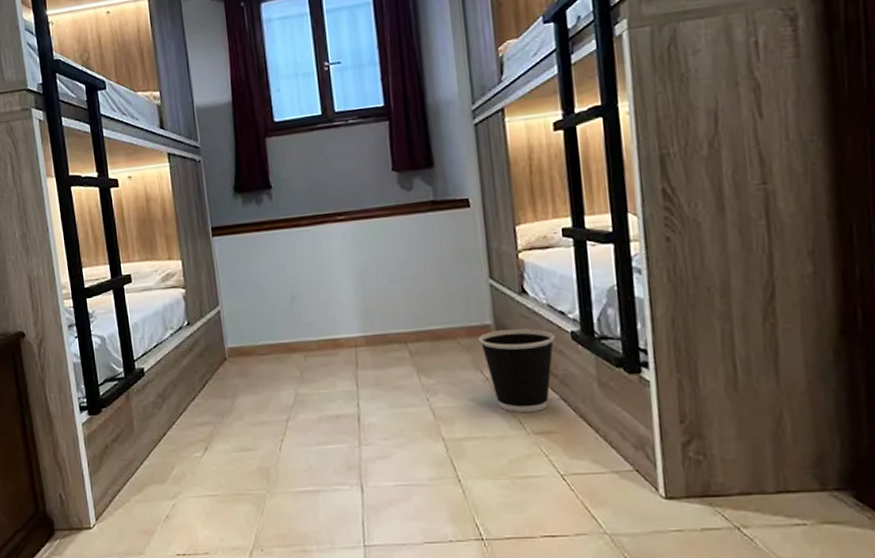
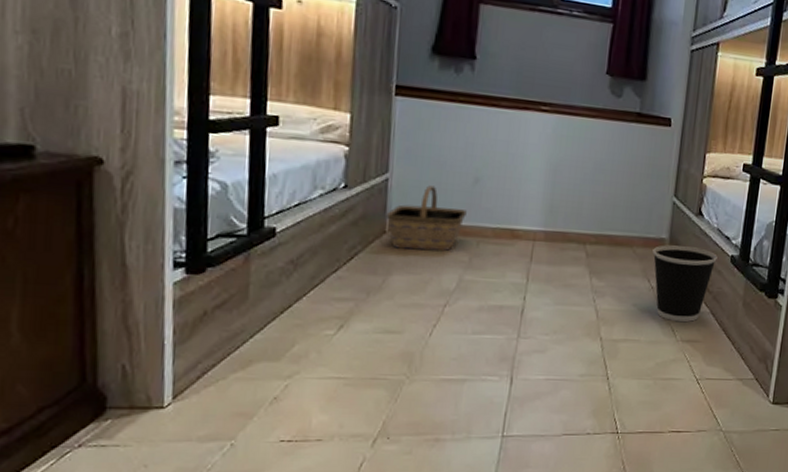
basket: none [223,310,290,372] -> present [385,185,467,252]

